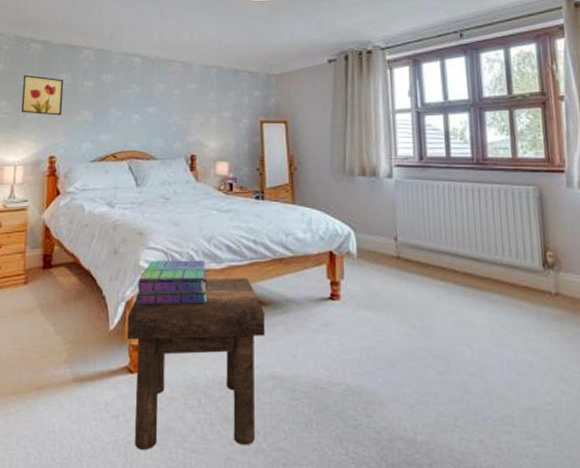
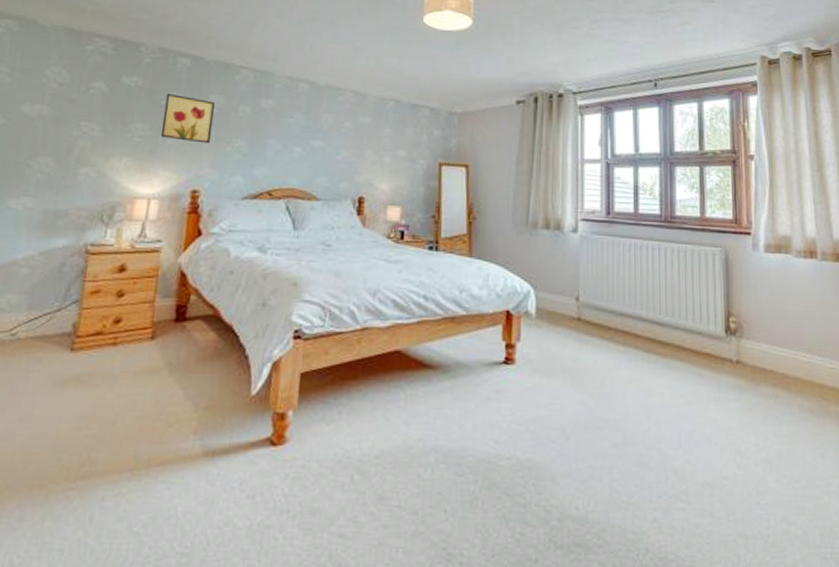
stool: present [126,277,265,450] -> none [270,337,432,535]
stack of books: present [136,260,208,305] -> none [284,315,369,367]

